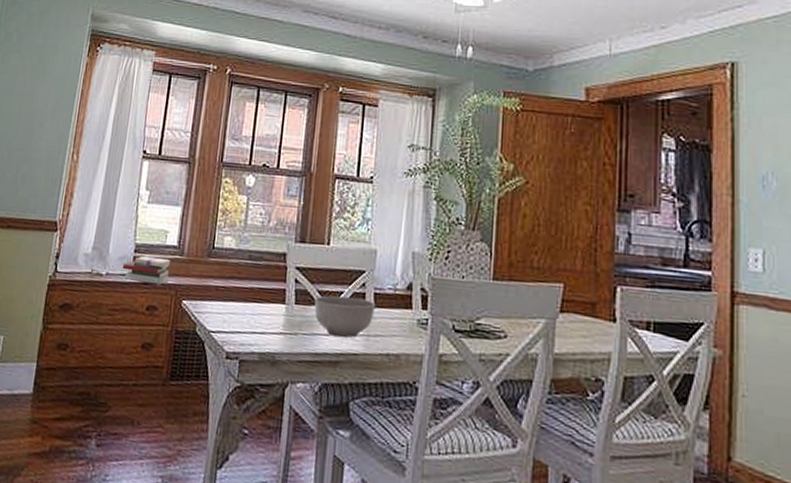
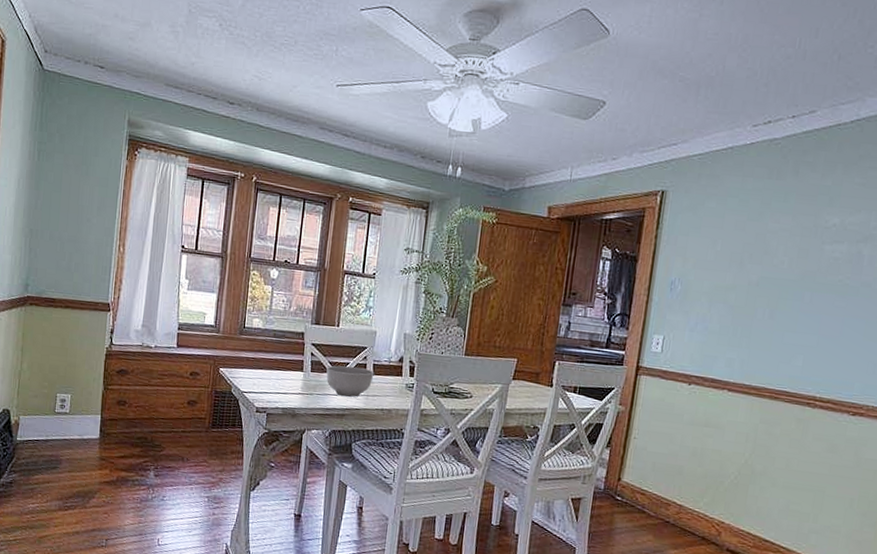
books: present [122,255,171,286] -> none [168,332,210,357]

